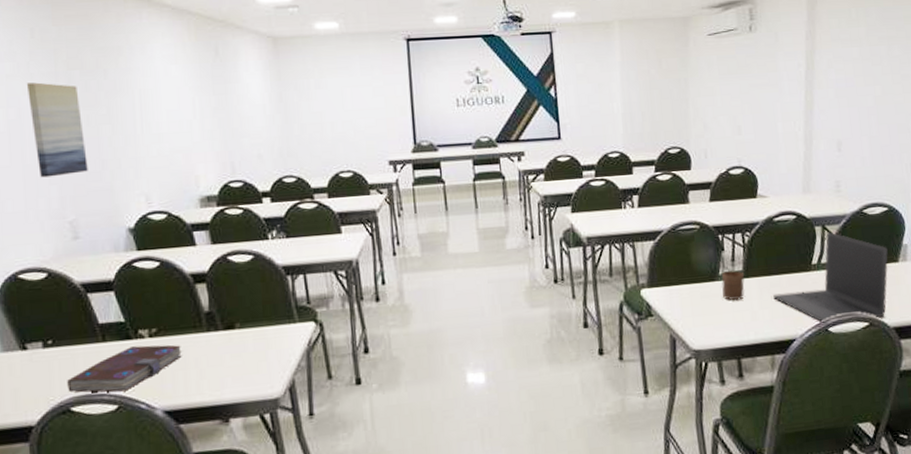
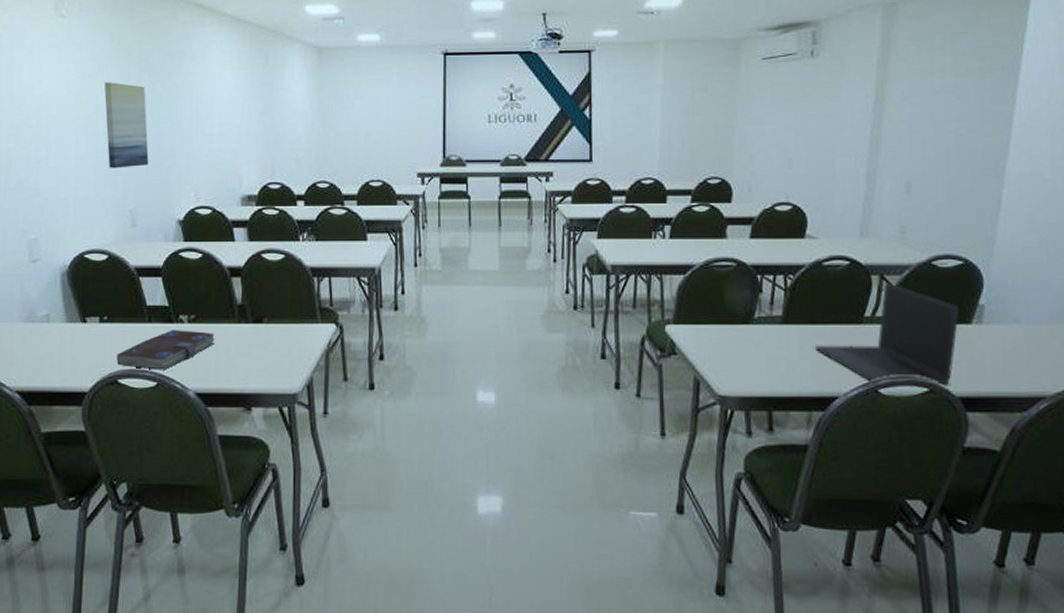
cup: present [721,270,745,301] -> none [755,315,783,348]

